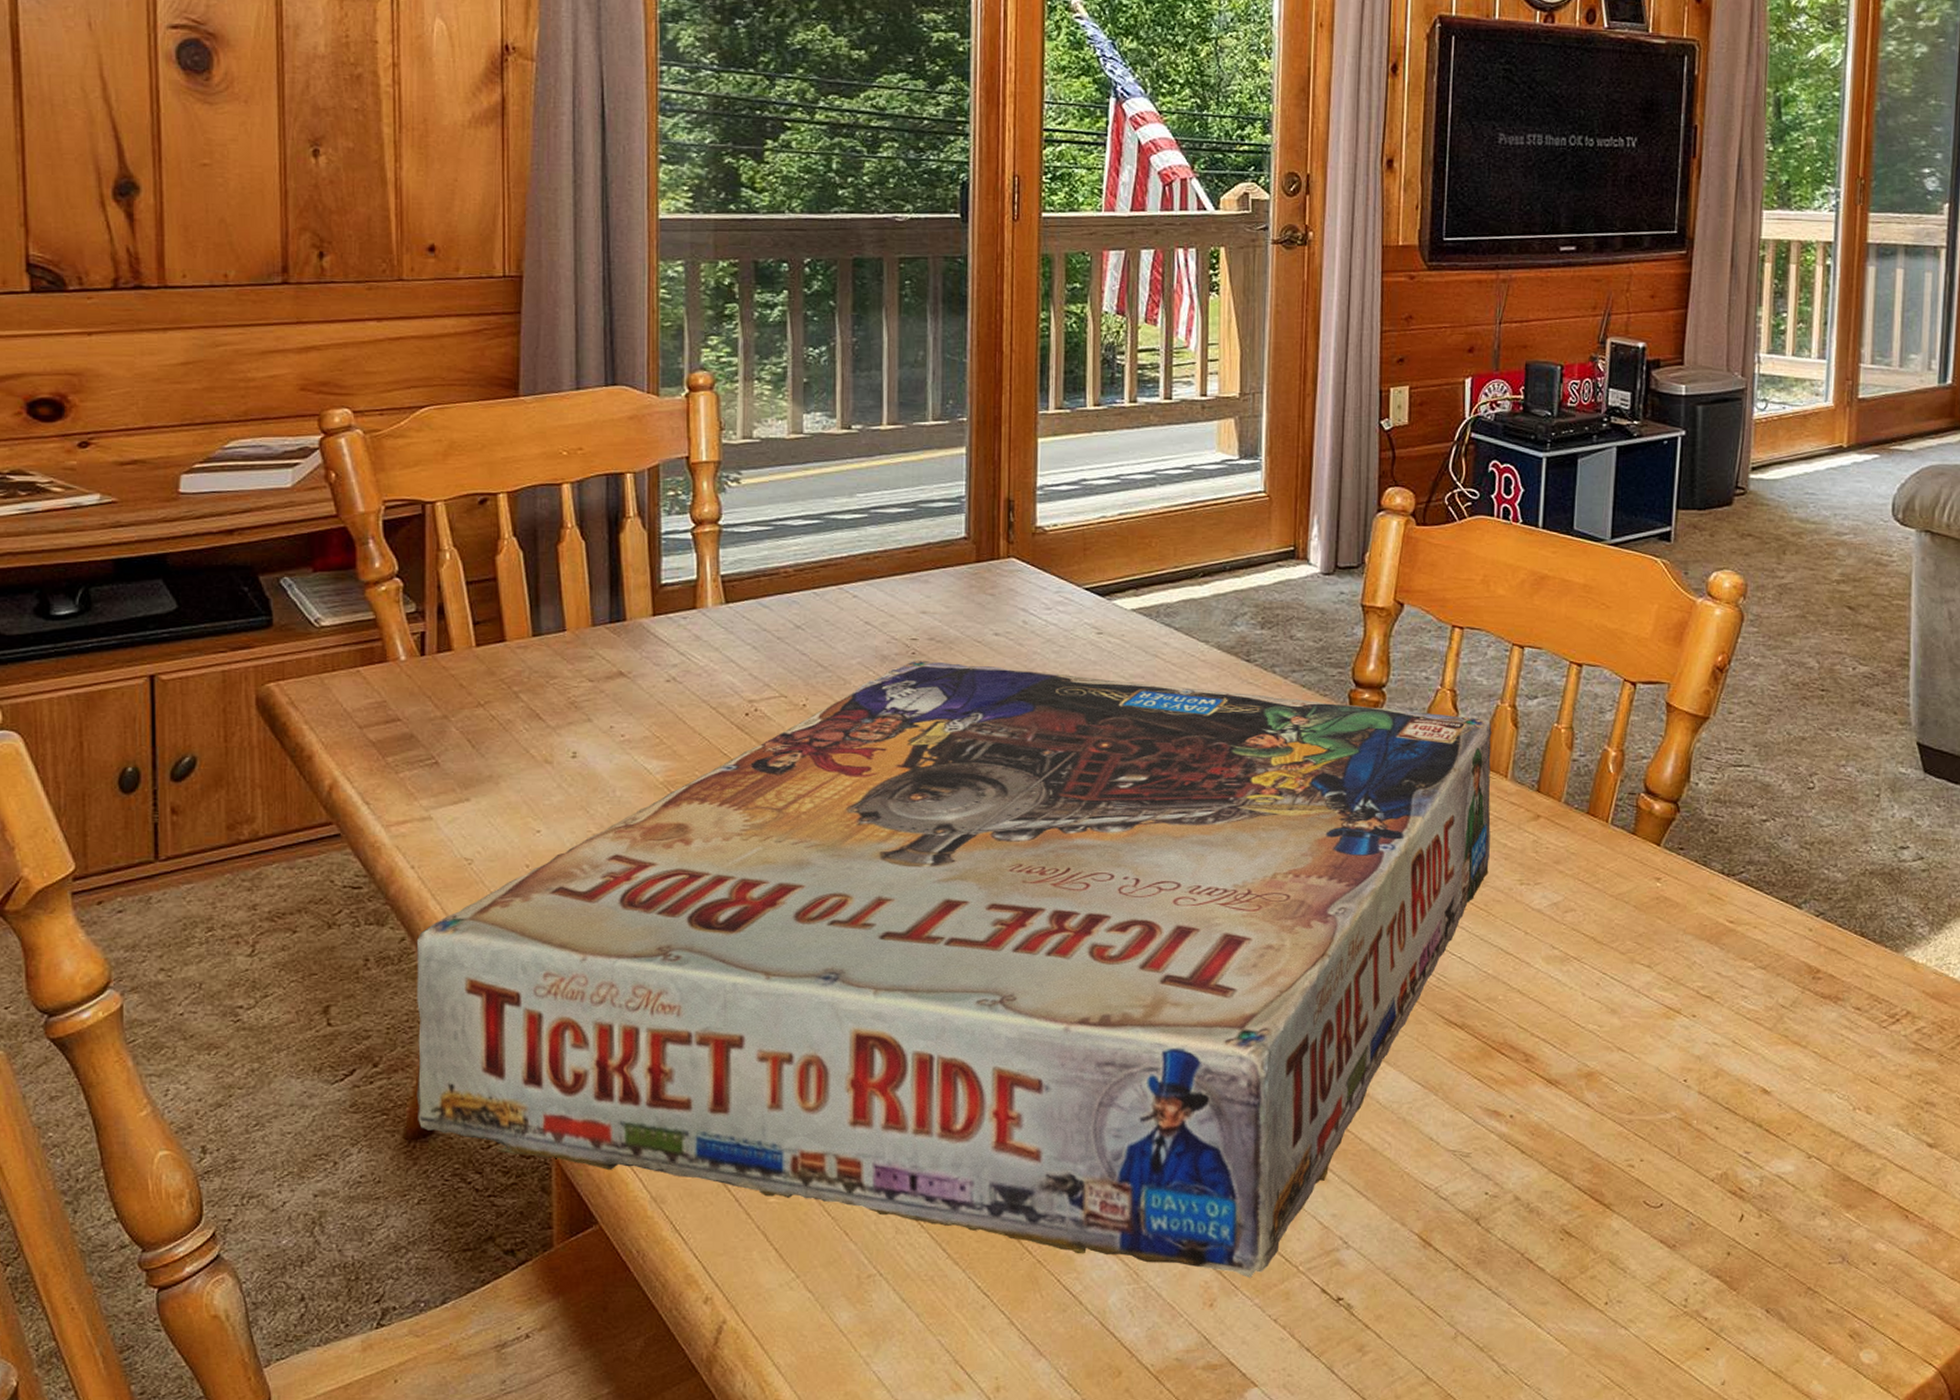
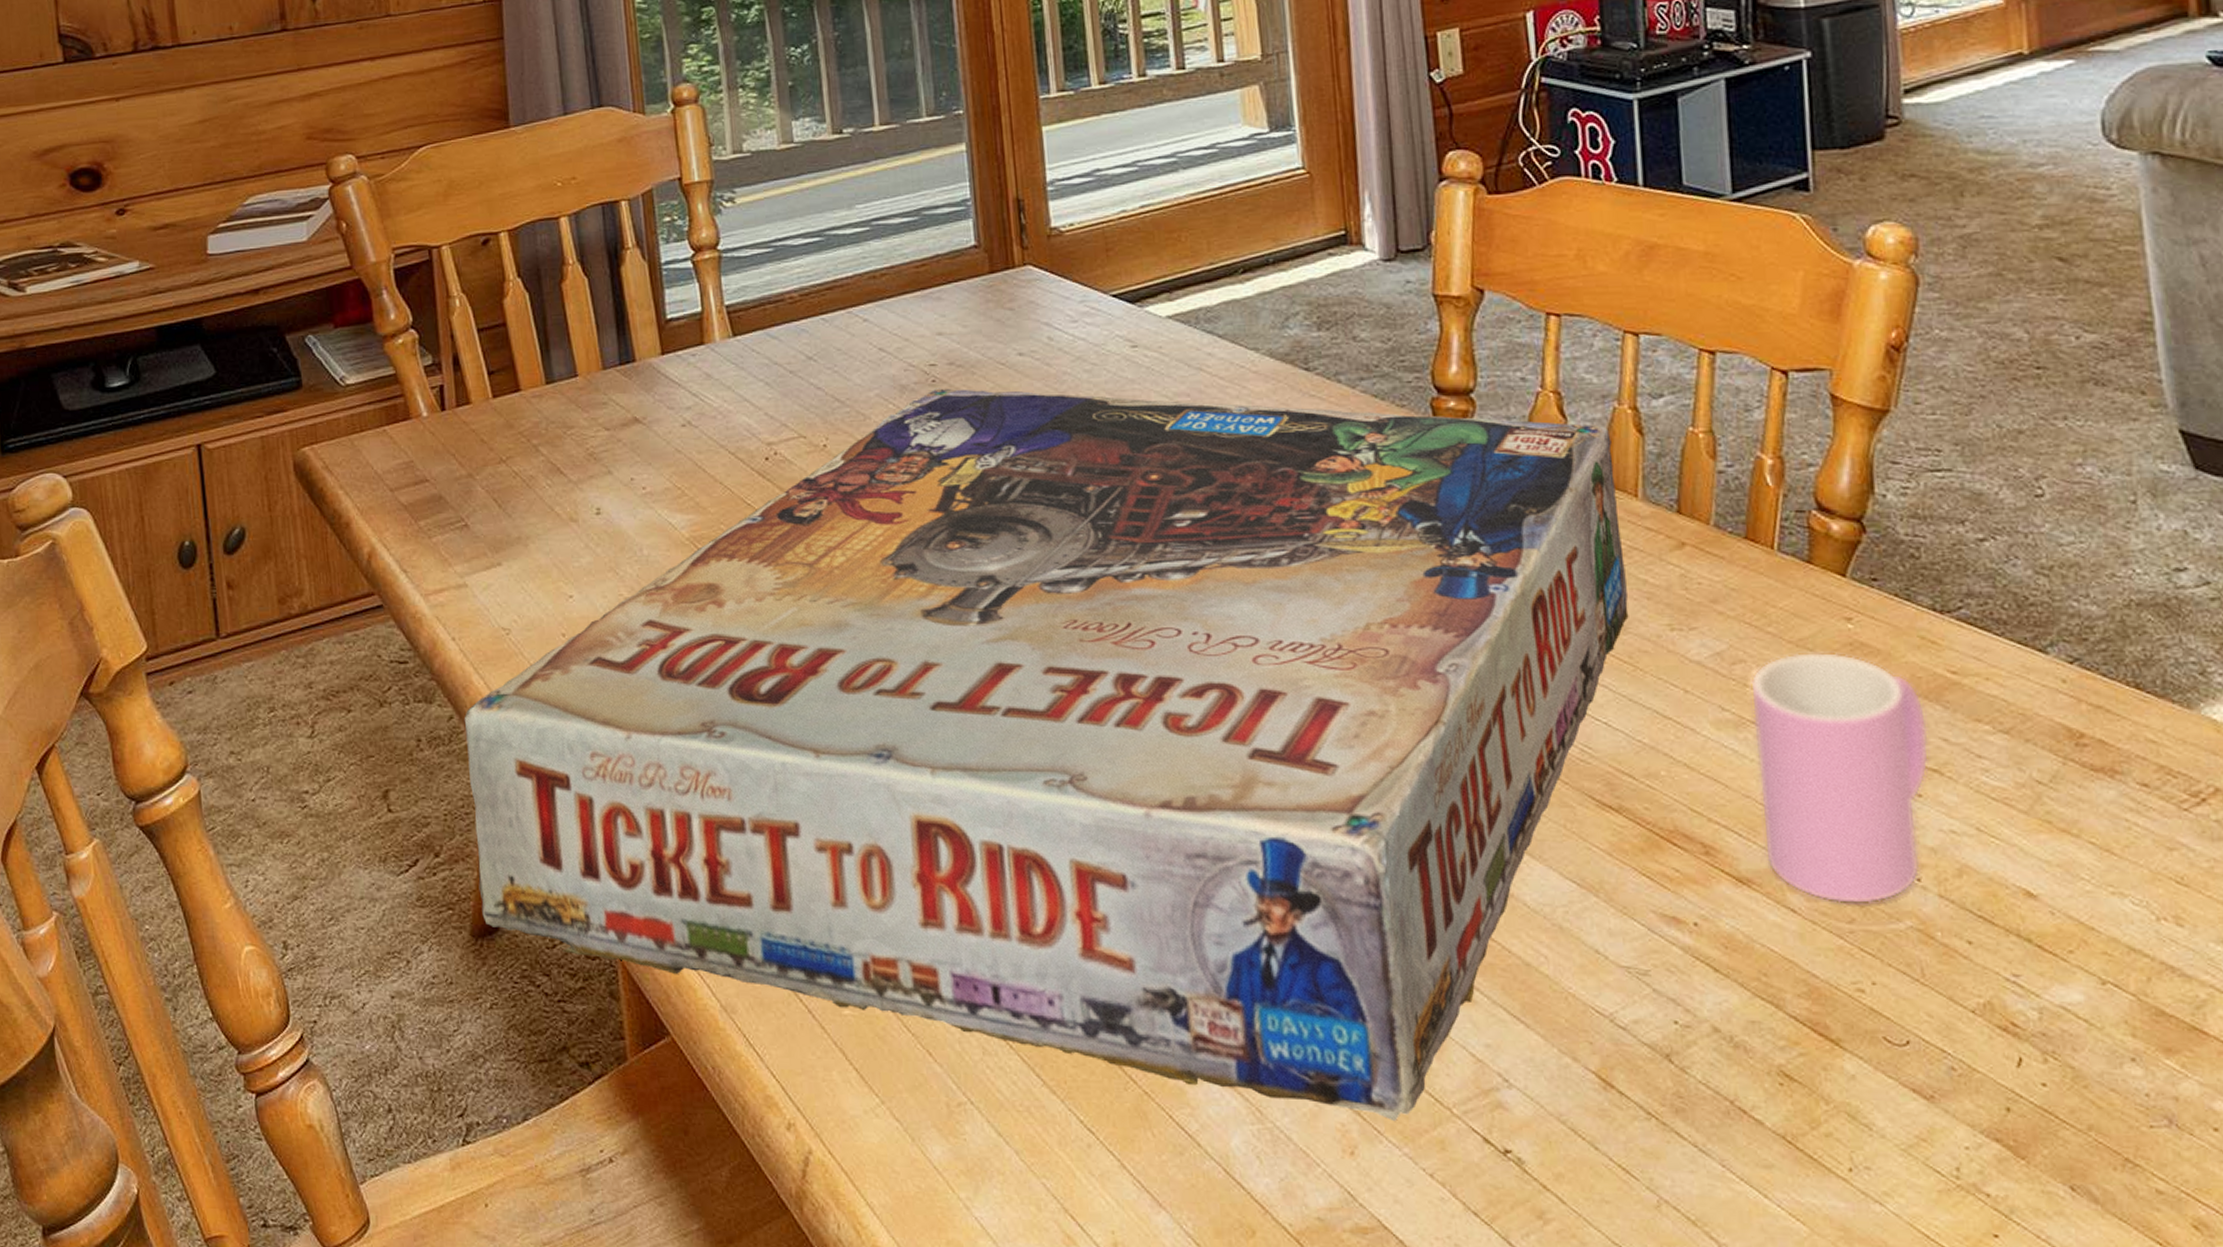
cup: none [1571,903,1707,1100] -> present [1750,651,1930,905]

